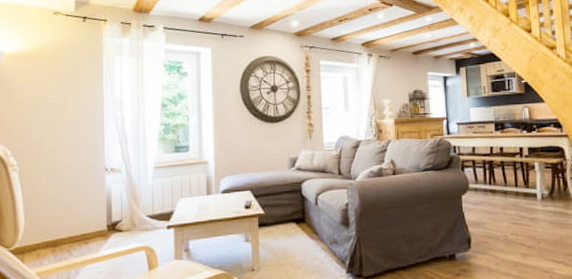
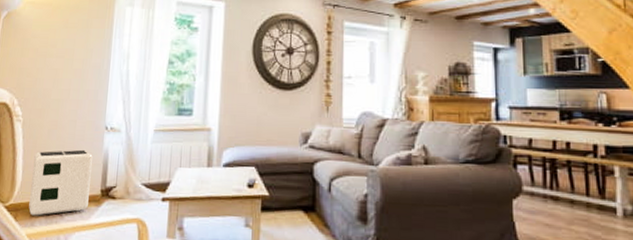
air purifier: none [35,191,95,256] -> present [29,149,93,216]

